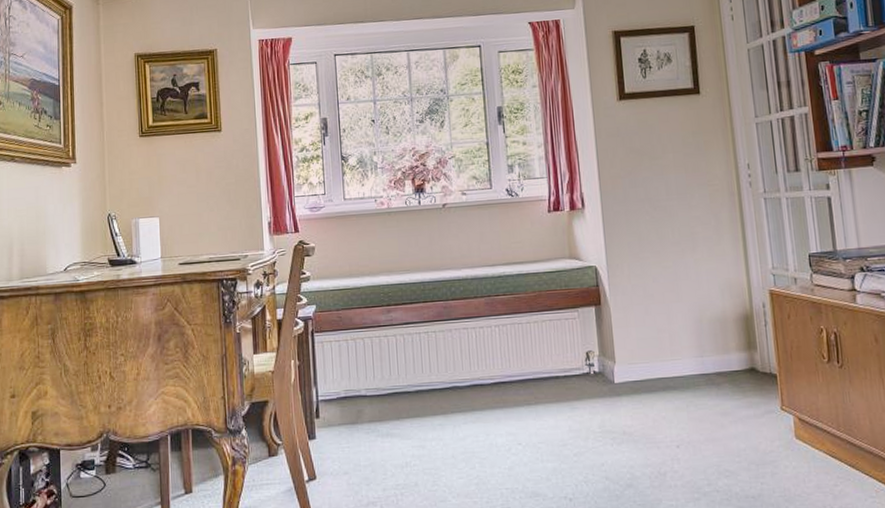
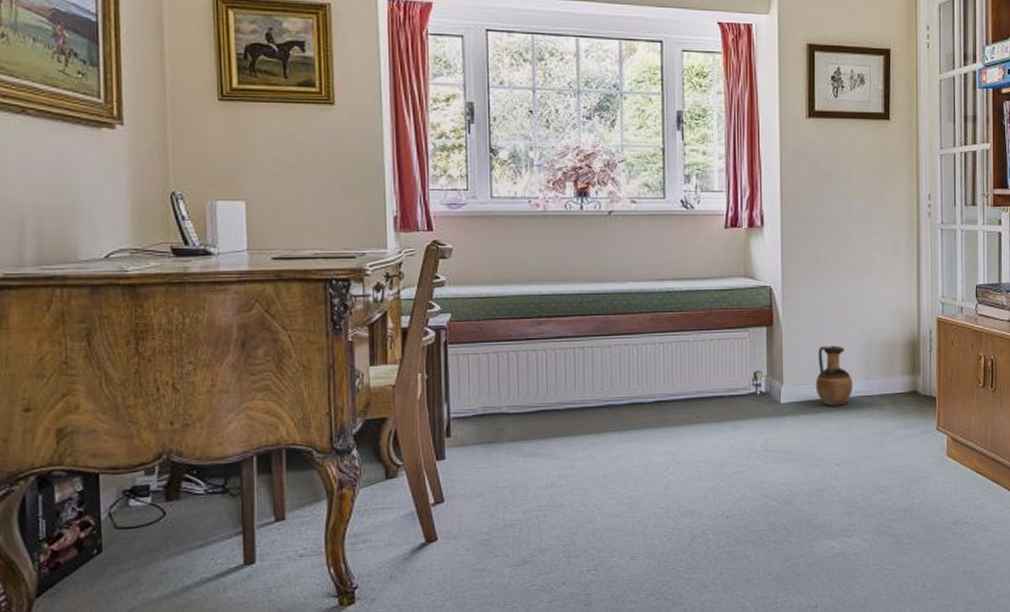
ceramic jug: none [647,323,687,386] -> present [815,345,853,406]

